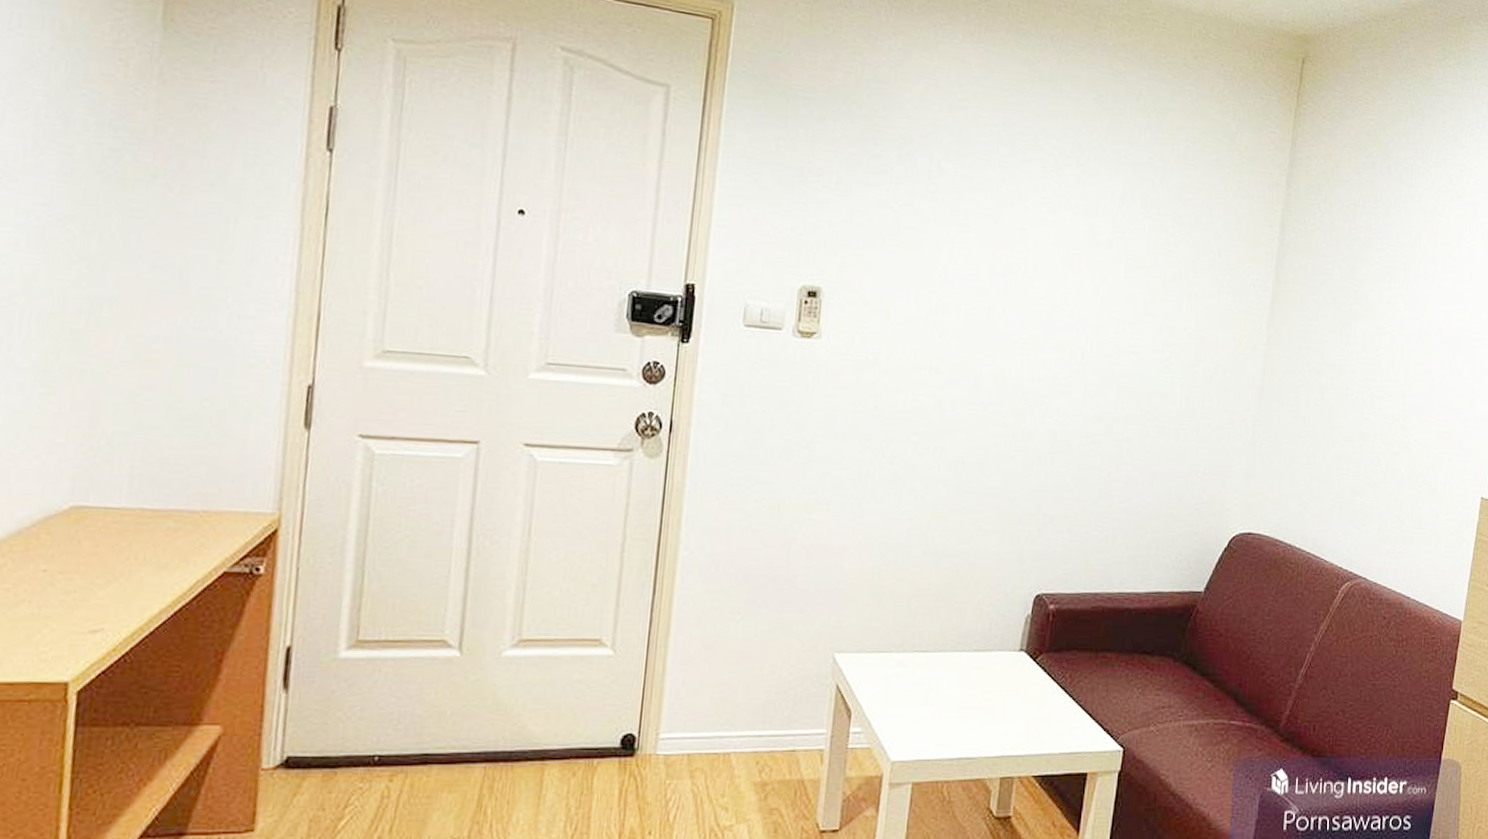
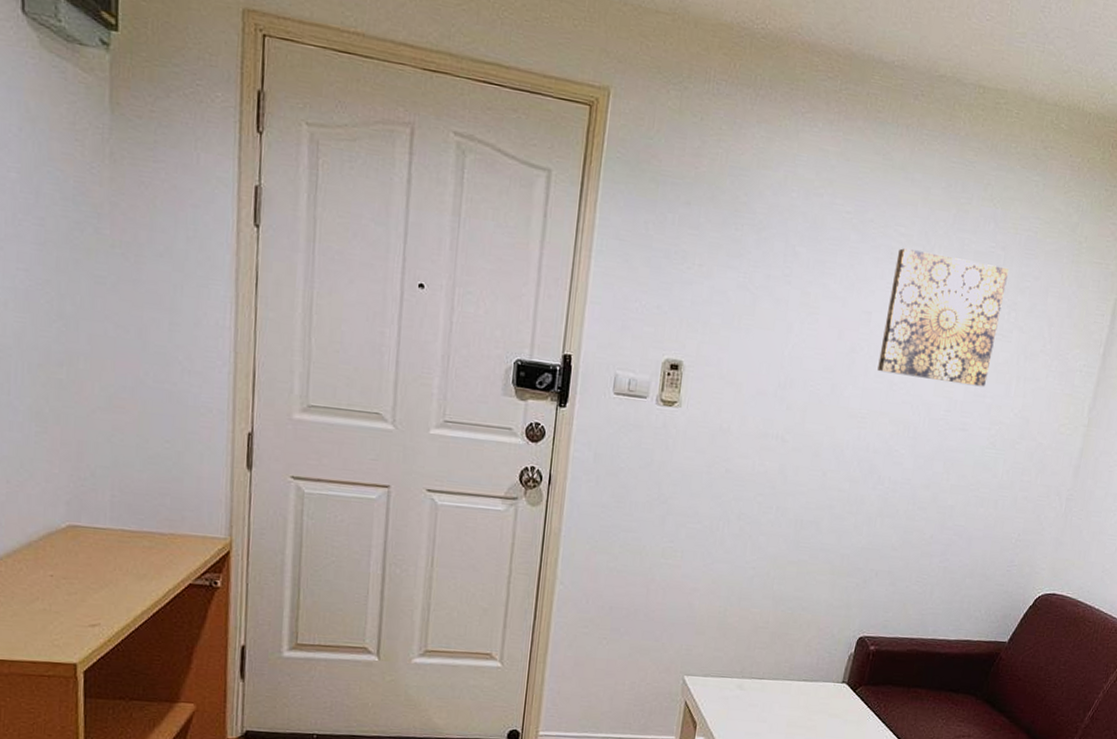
wall art: none [1037,161,1169,306] -> present [877,248,1008,387]

